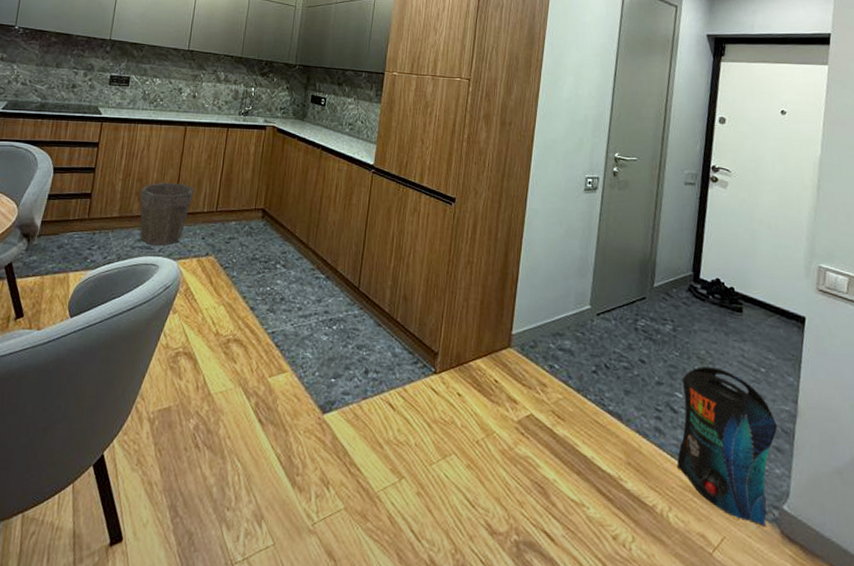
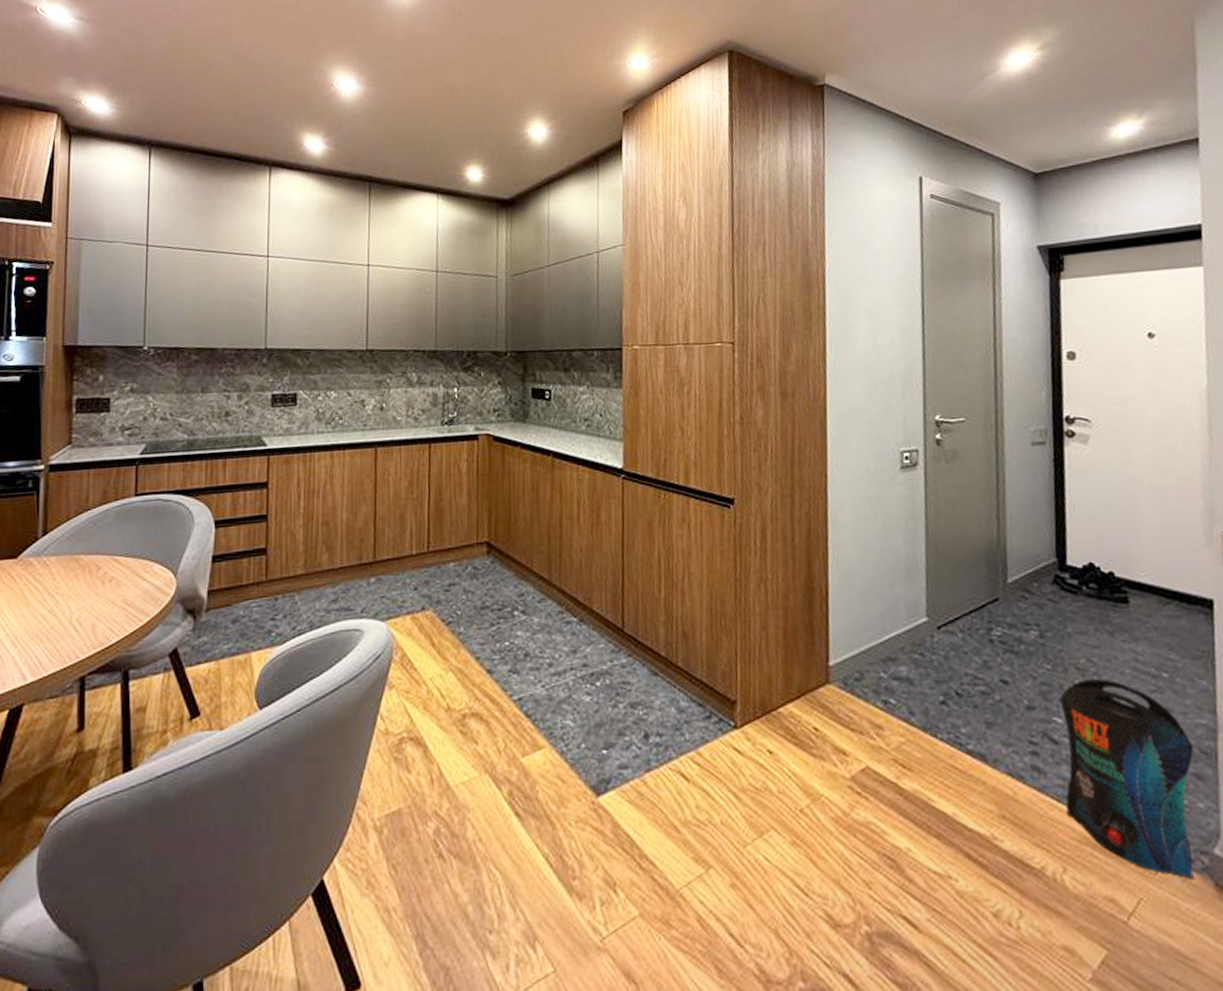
waste bin: present [140,182,194,246] -> none [328,522,397,605]

